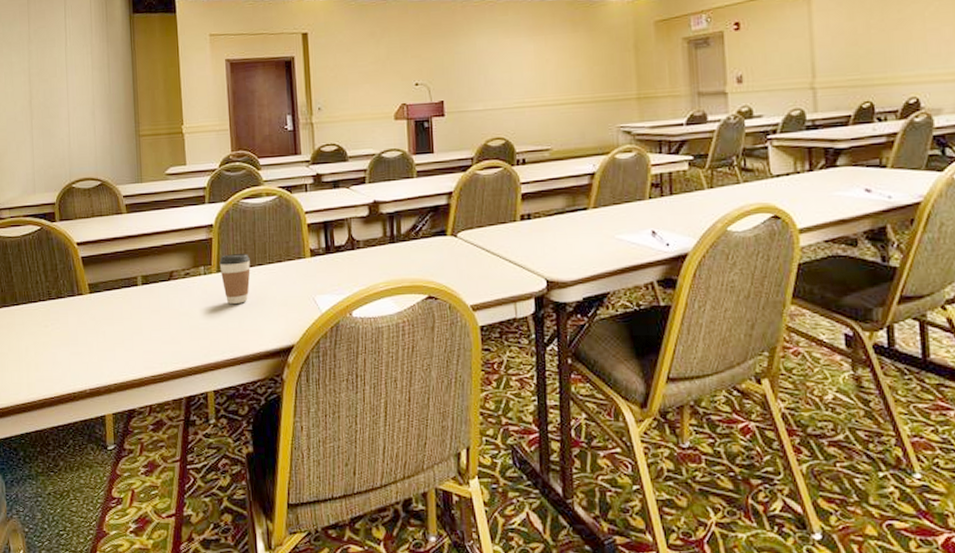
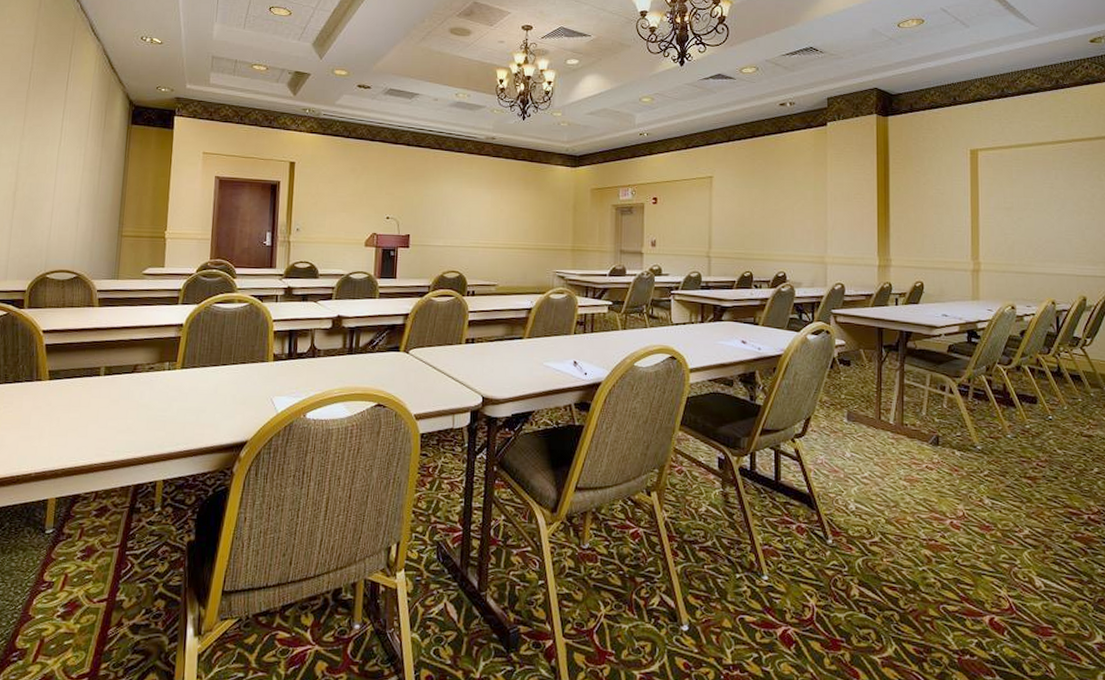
coffee cup: present [219,254,251,304] -> none [184,353,215,399]

